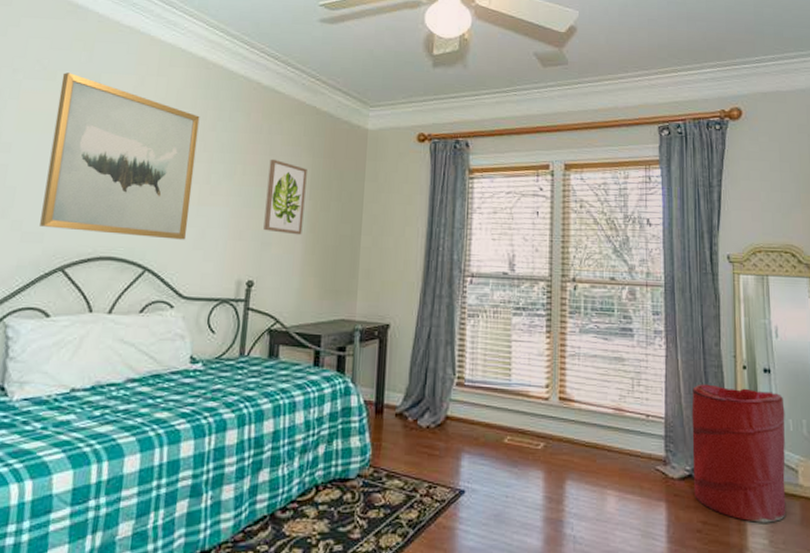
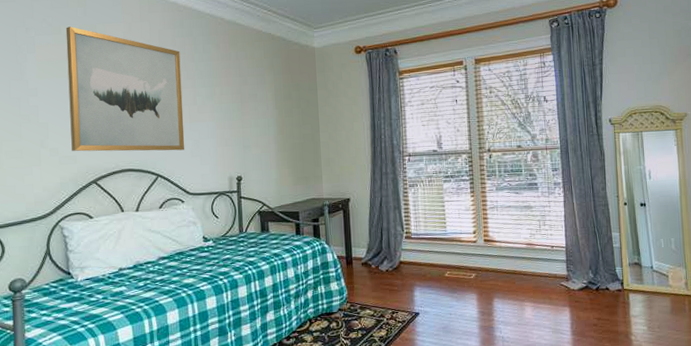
wall art: present [263,159,307,235] -> none [240,79,274,138]
laundry hamper: present [691,384,786,523] -> none [586,219,660,315]

